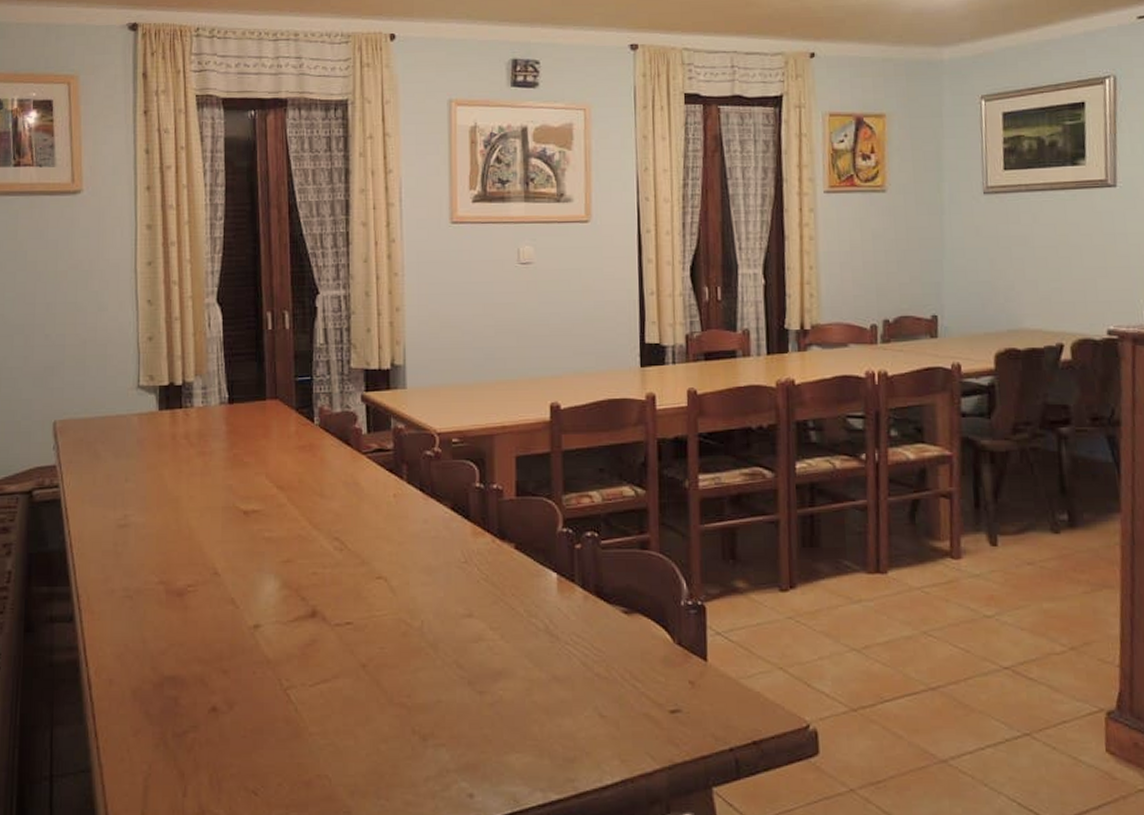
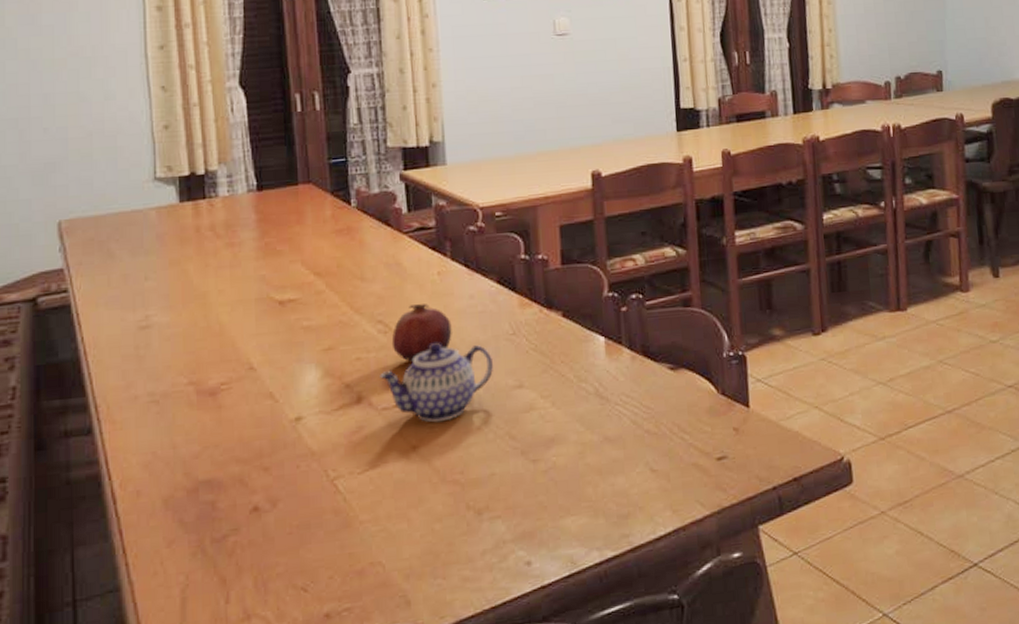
teapot: none [334,563,444,643] -> present [380,342,493,423]
fruit: none [346,525,405,581] -> present [391,304,452,362]

